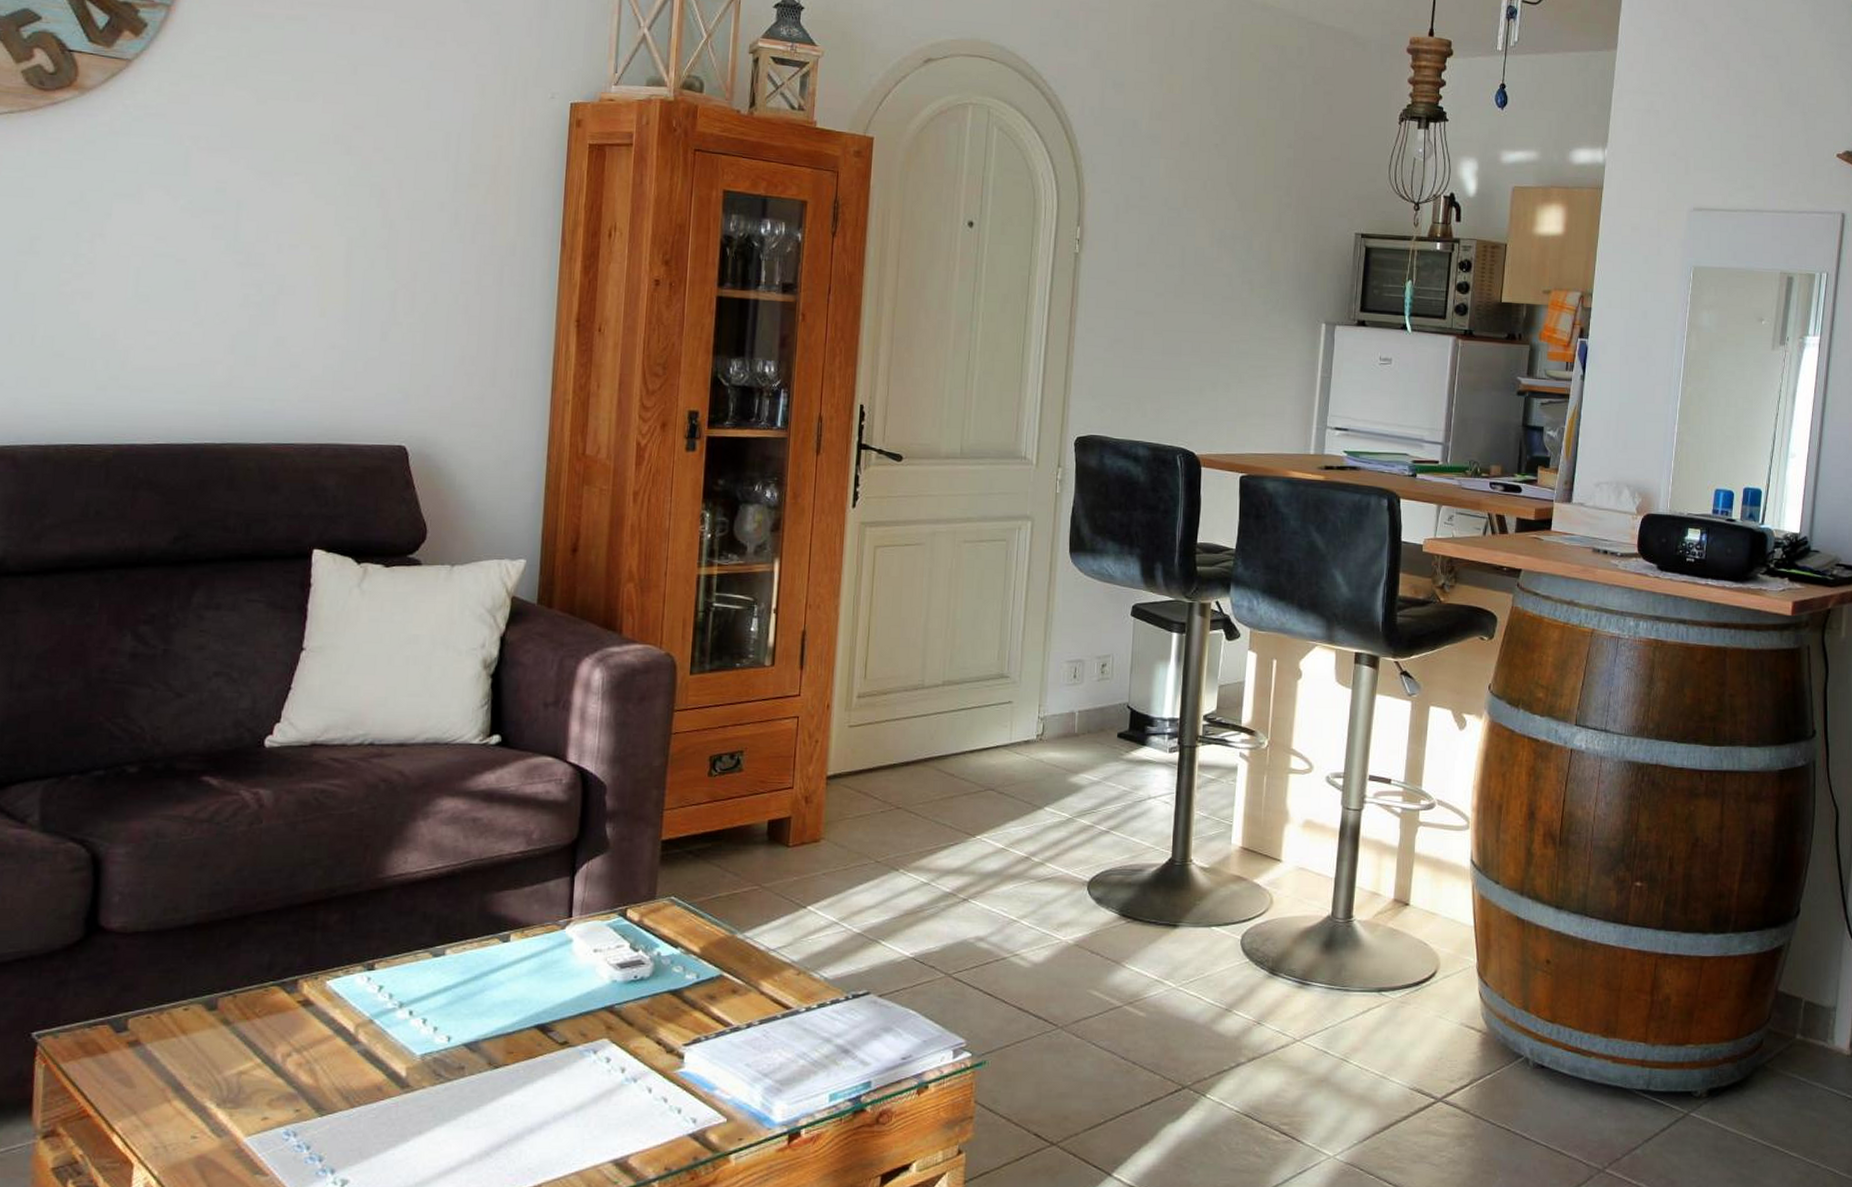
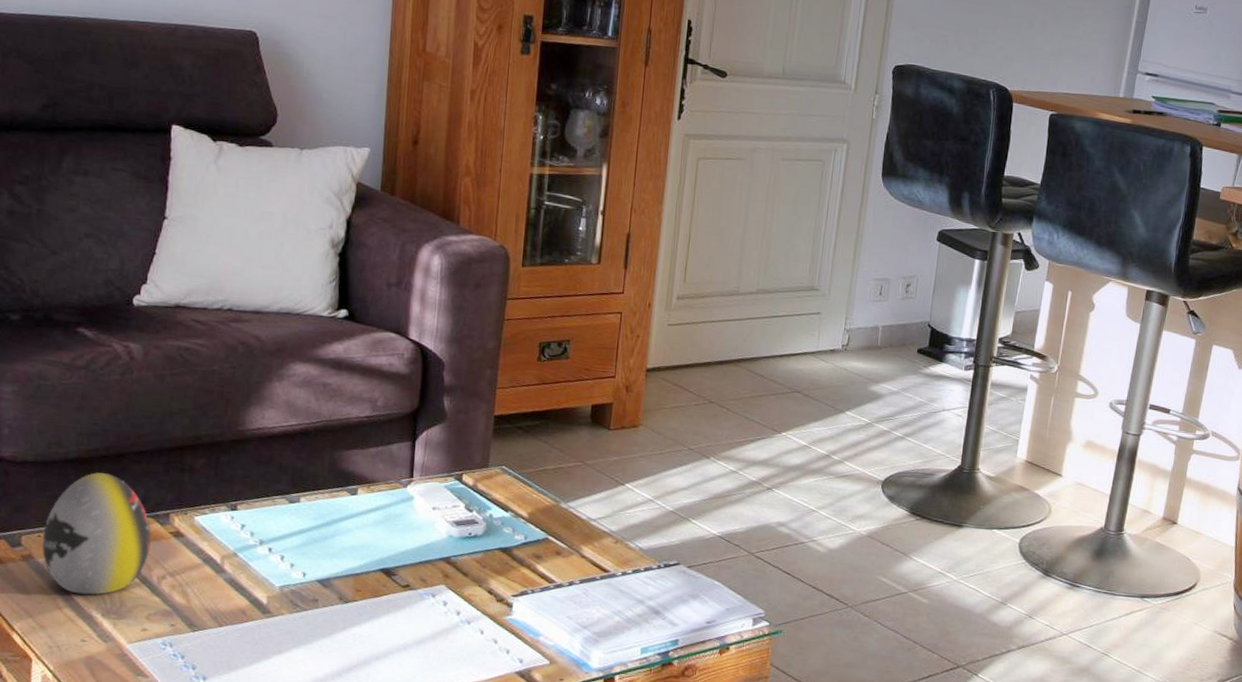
decorative egg: none [151,939,277,1082] -> present [42,472,152,595]

